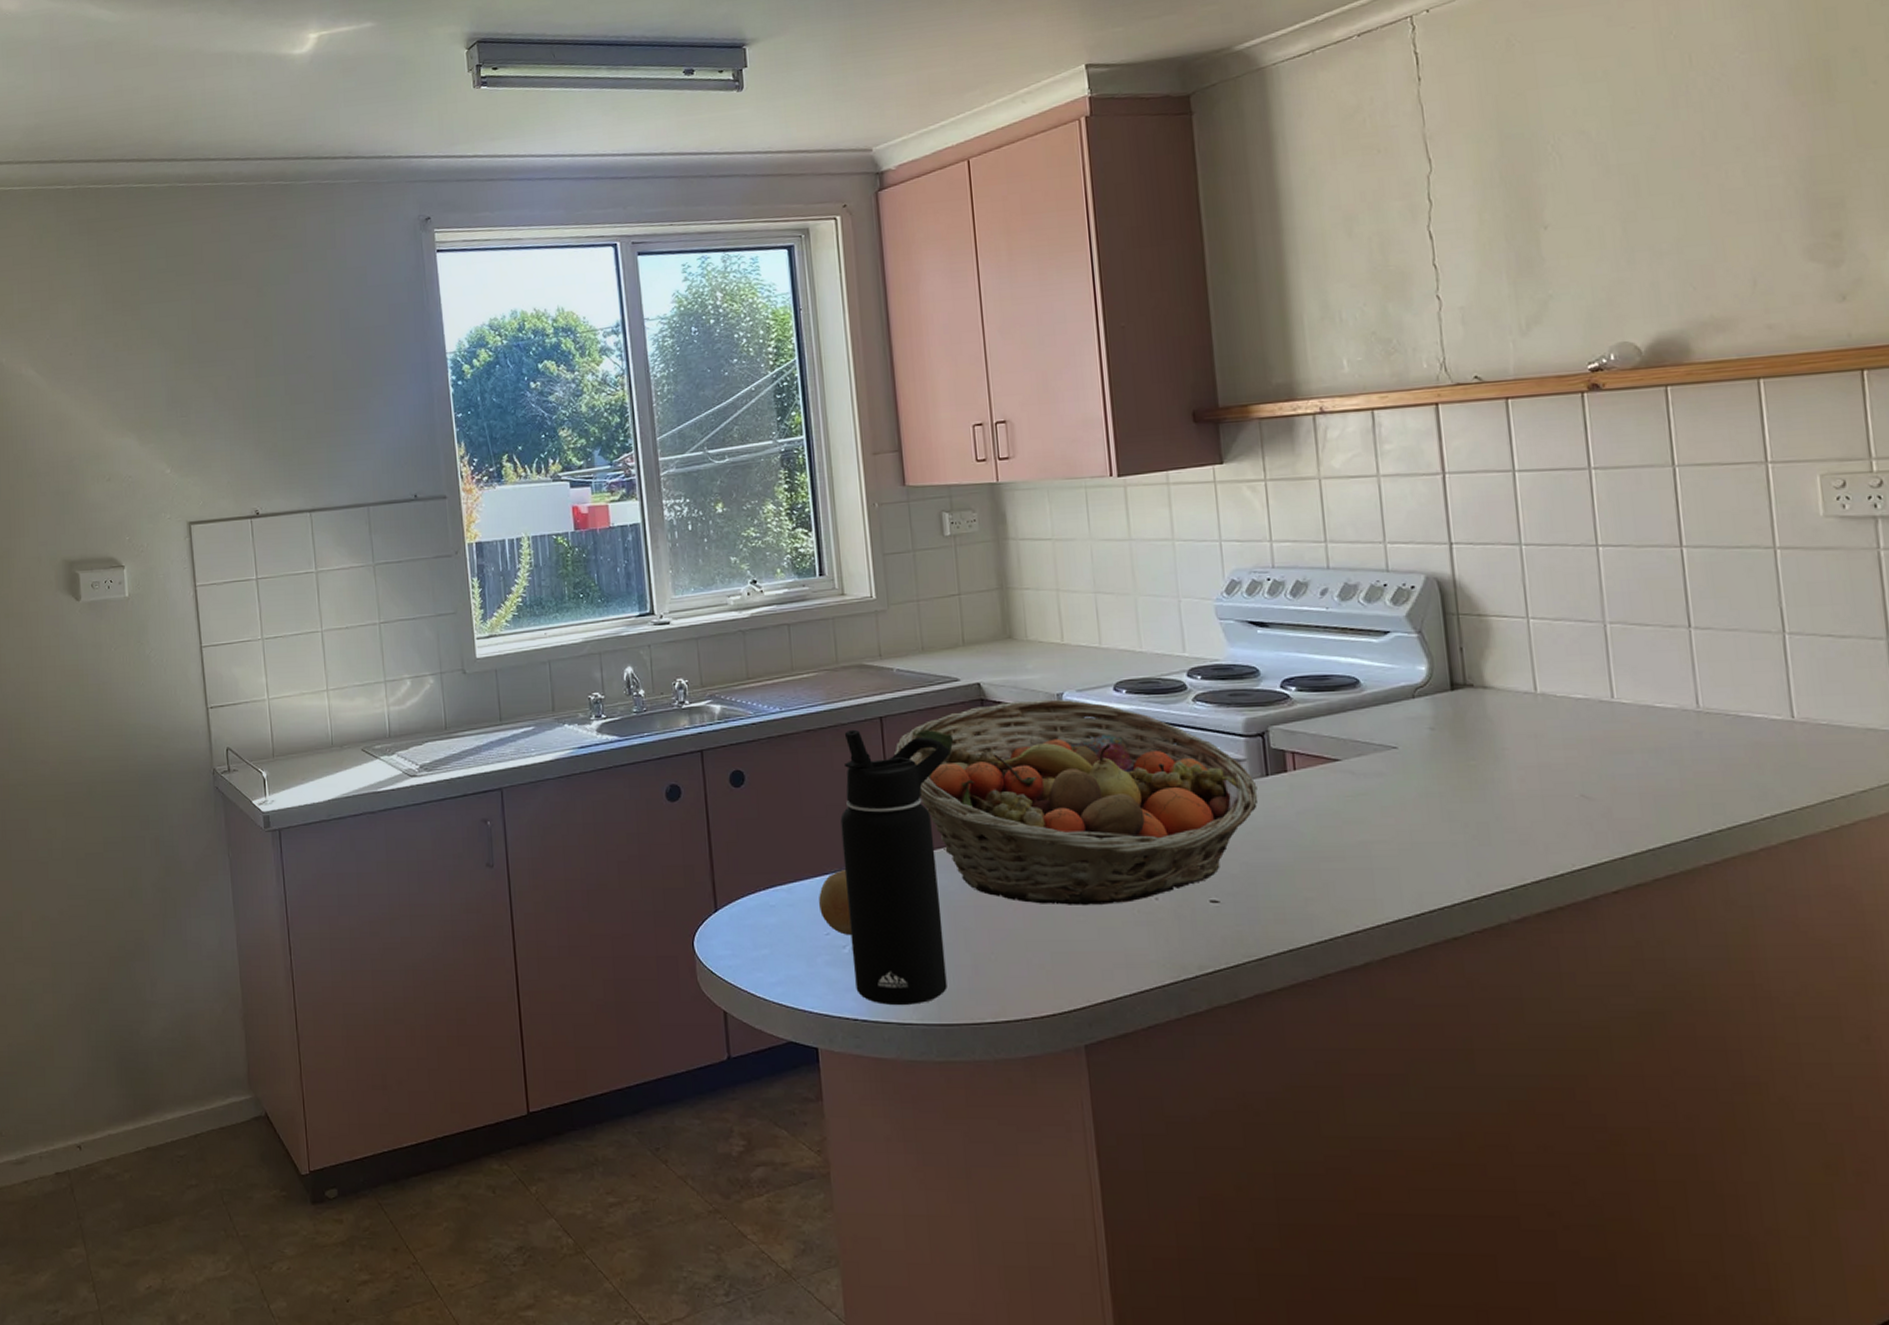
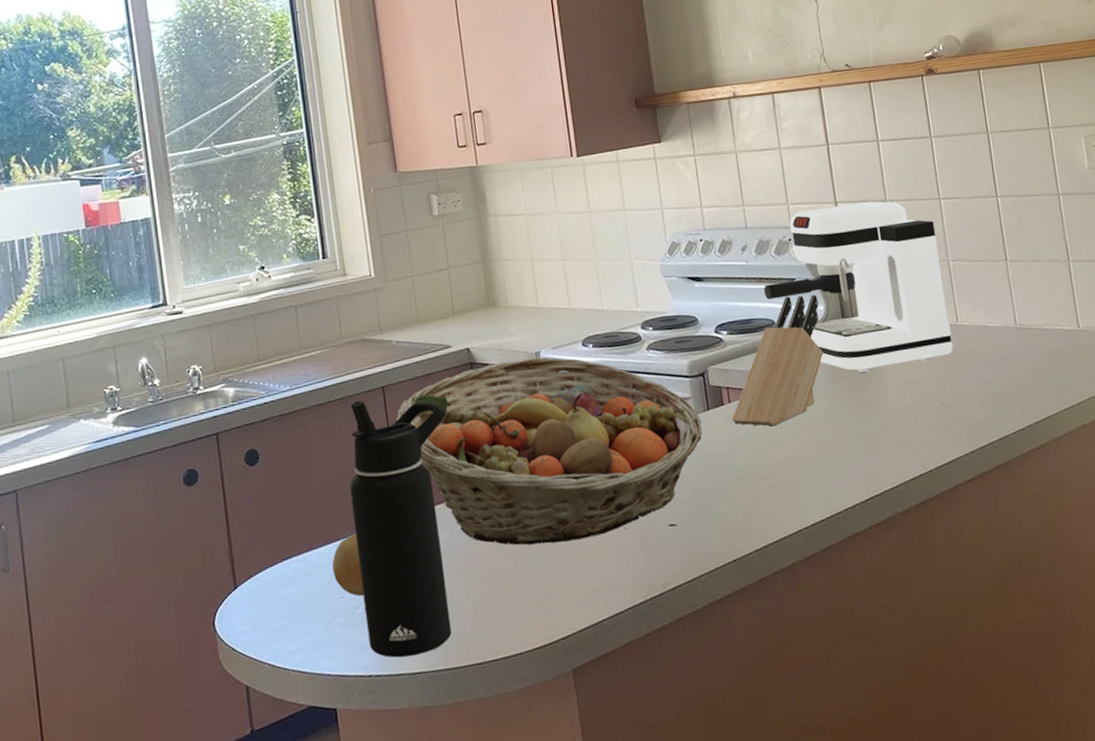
knife block: none [1296,651,1423,802] -> present [731,294,824,427]
coffee maker: none [1347,544,1604,750] -> present [764,201,953,374]

